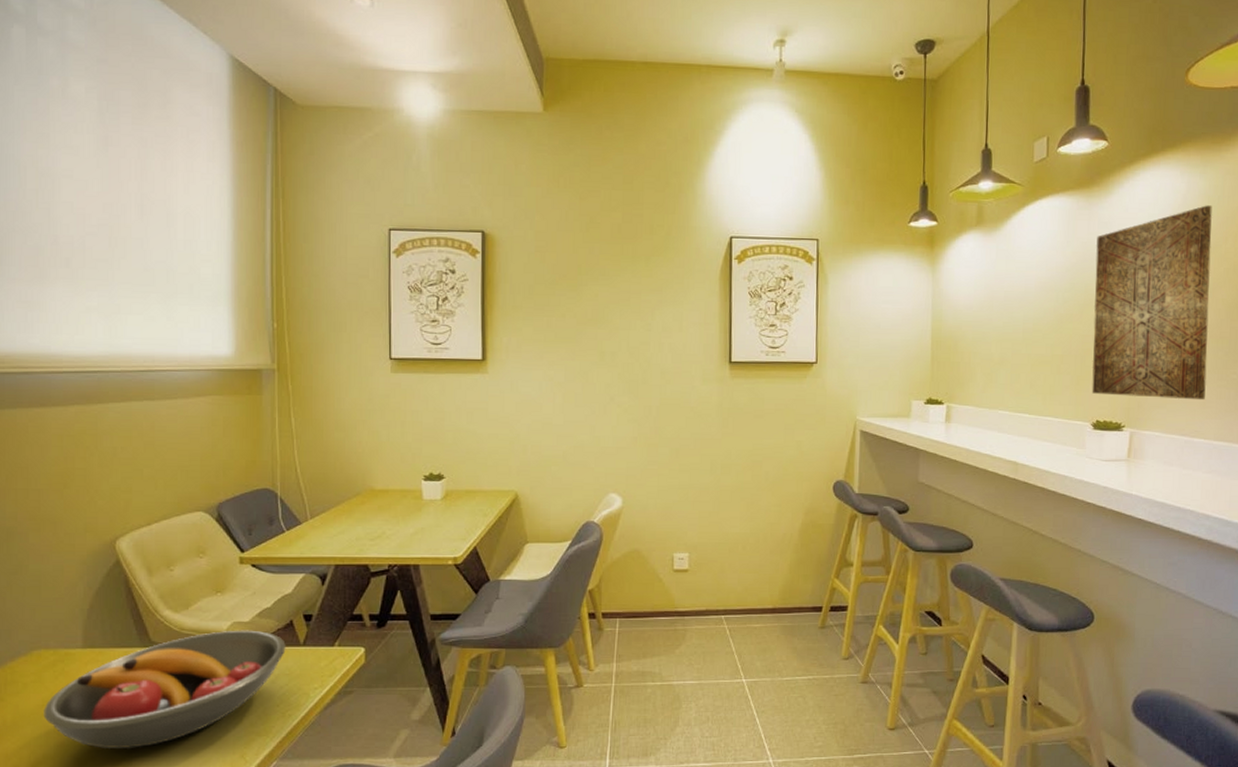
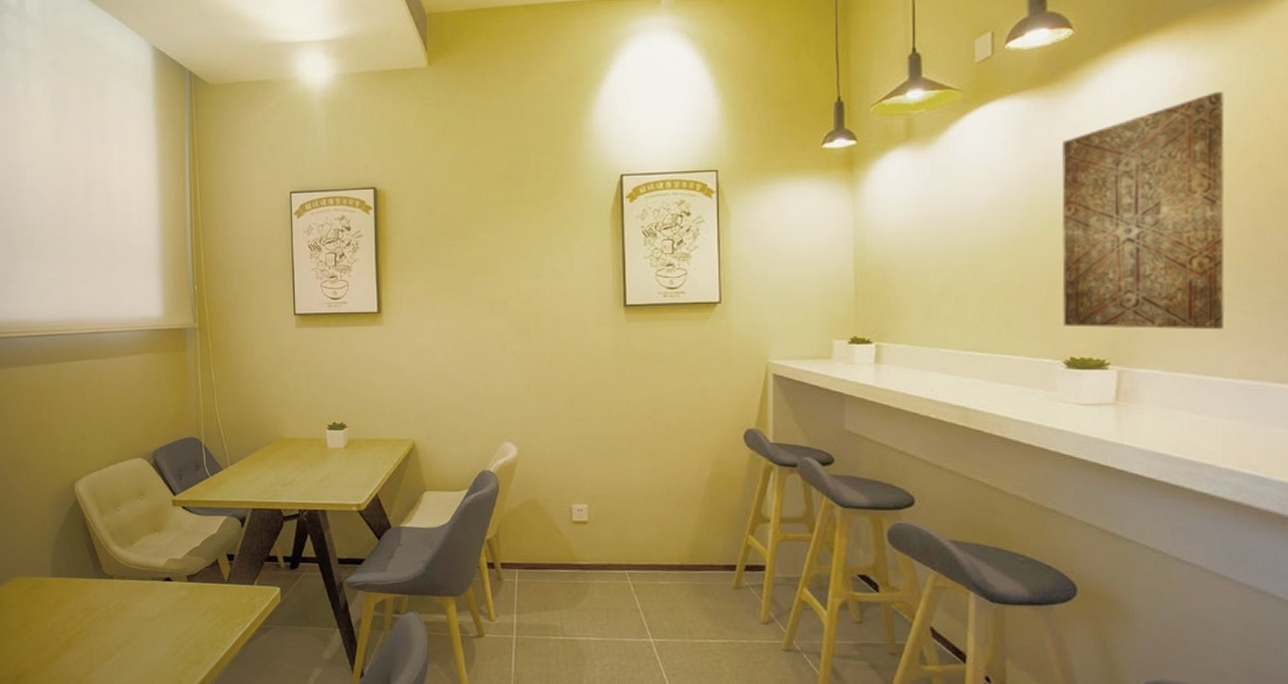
fruit bowl: present [43,630,286,750] -> none [24,566,213,669]

